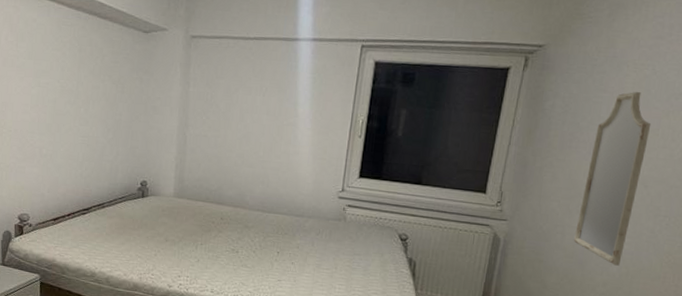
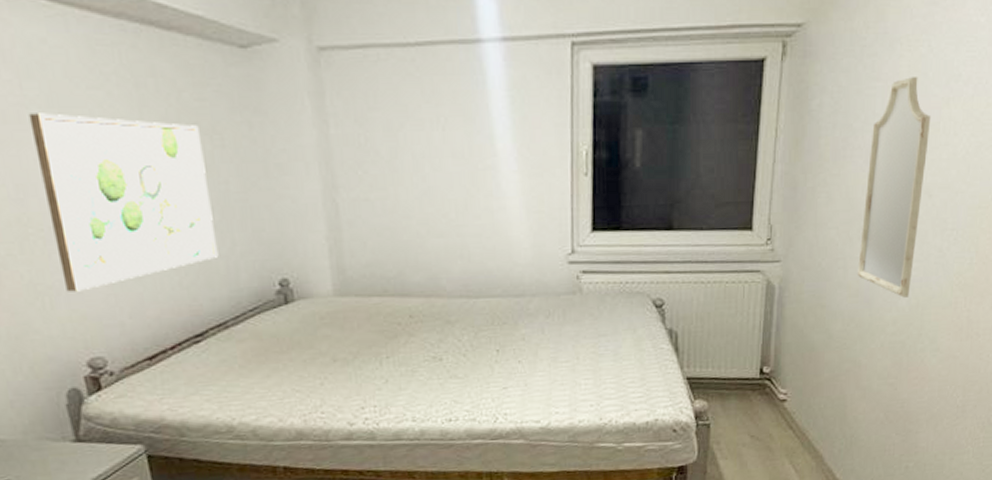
wall art: none [16,61,111,171] -> present [28,113,219,292]

